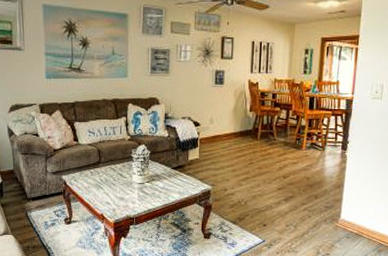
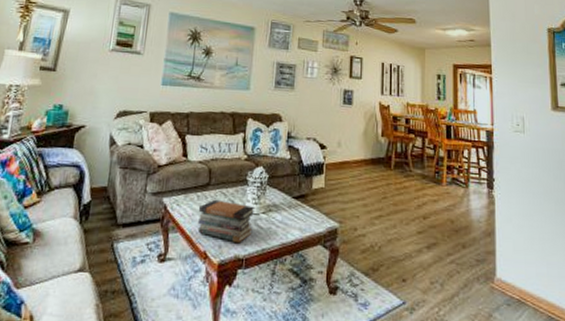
book stack: none [94,174,141,207] -> present [197,199,256,244]

